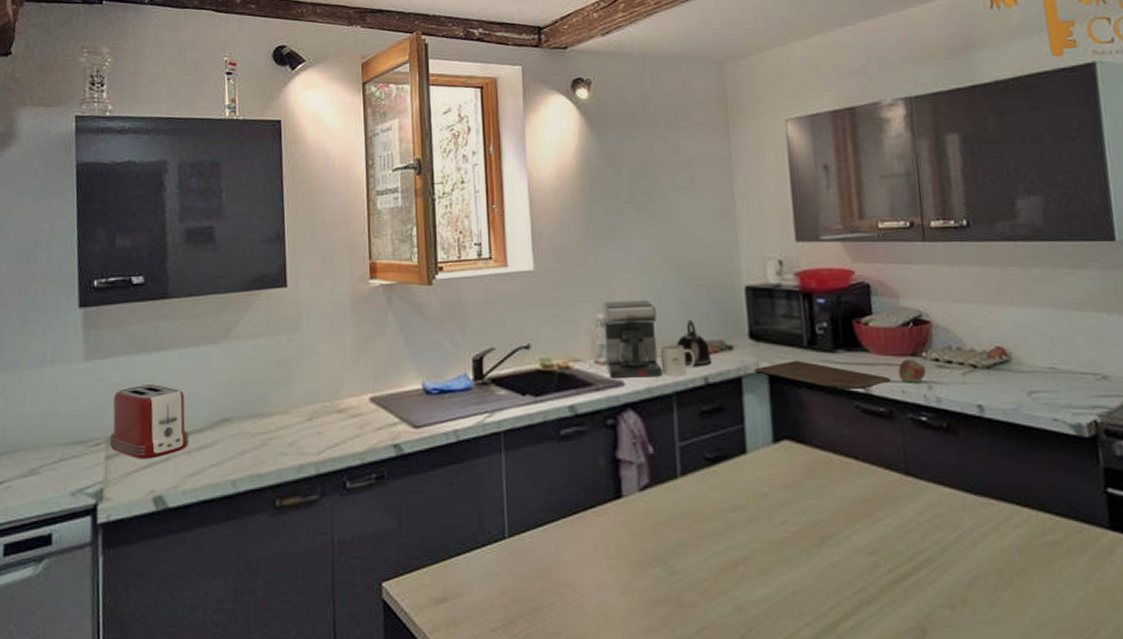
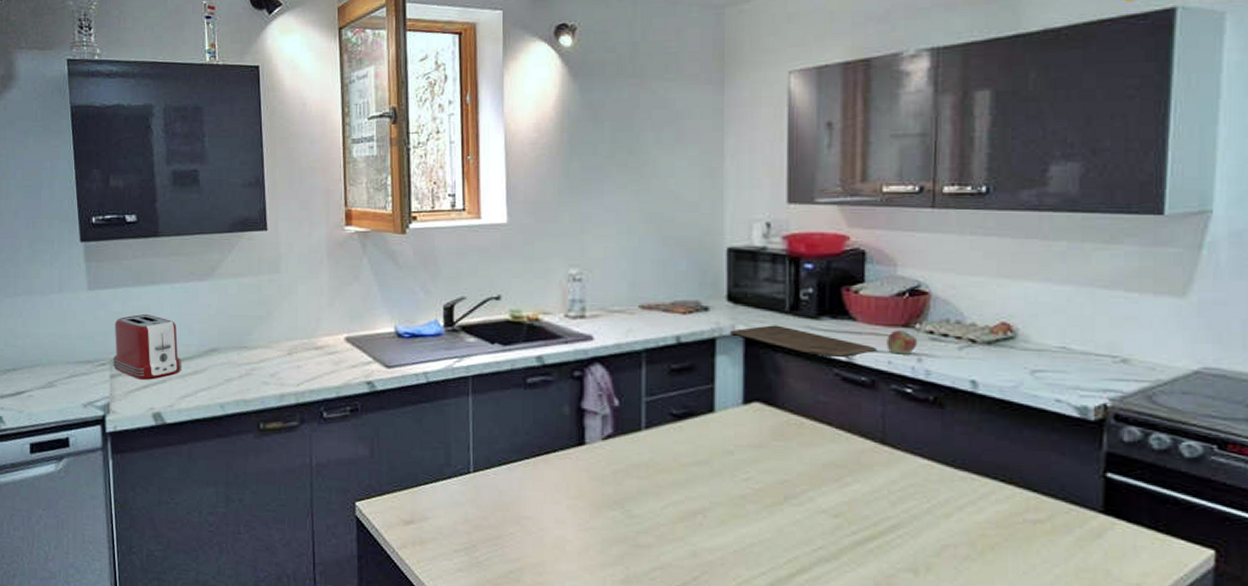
coffee maker: present [602,300,663,378] -> none [575,257,634,334]
mug: present [660,344,695,377] -> none [632,302,668,334]
kettle: present [677,319,712,367] -> none [650,279,686,327]

